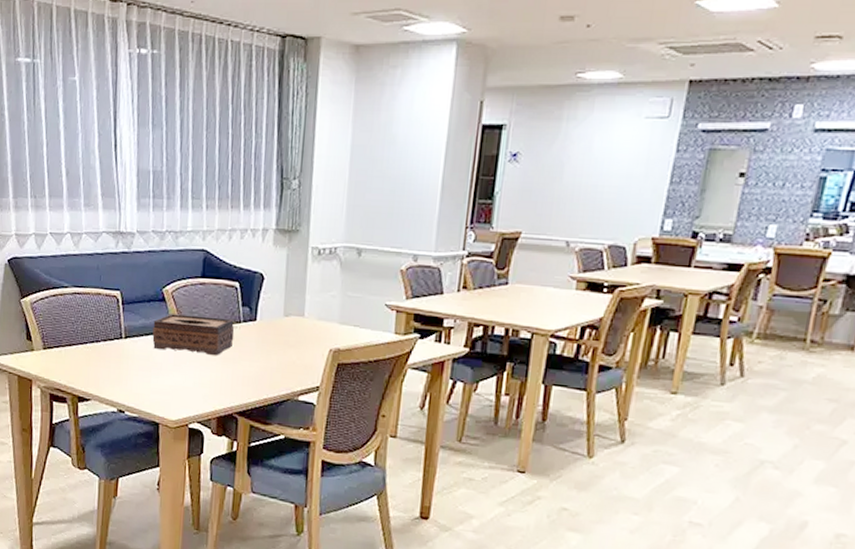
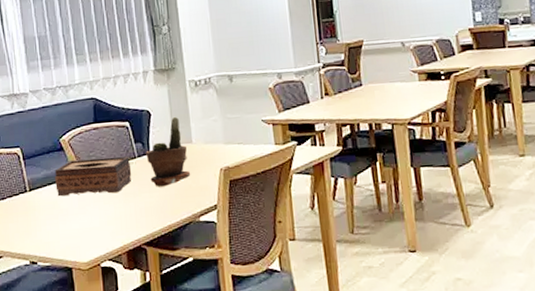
potted plant: none [252,284,297,358] -> present [145,116,191,187]

